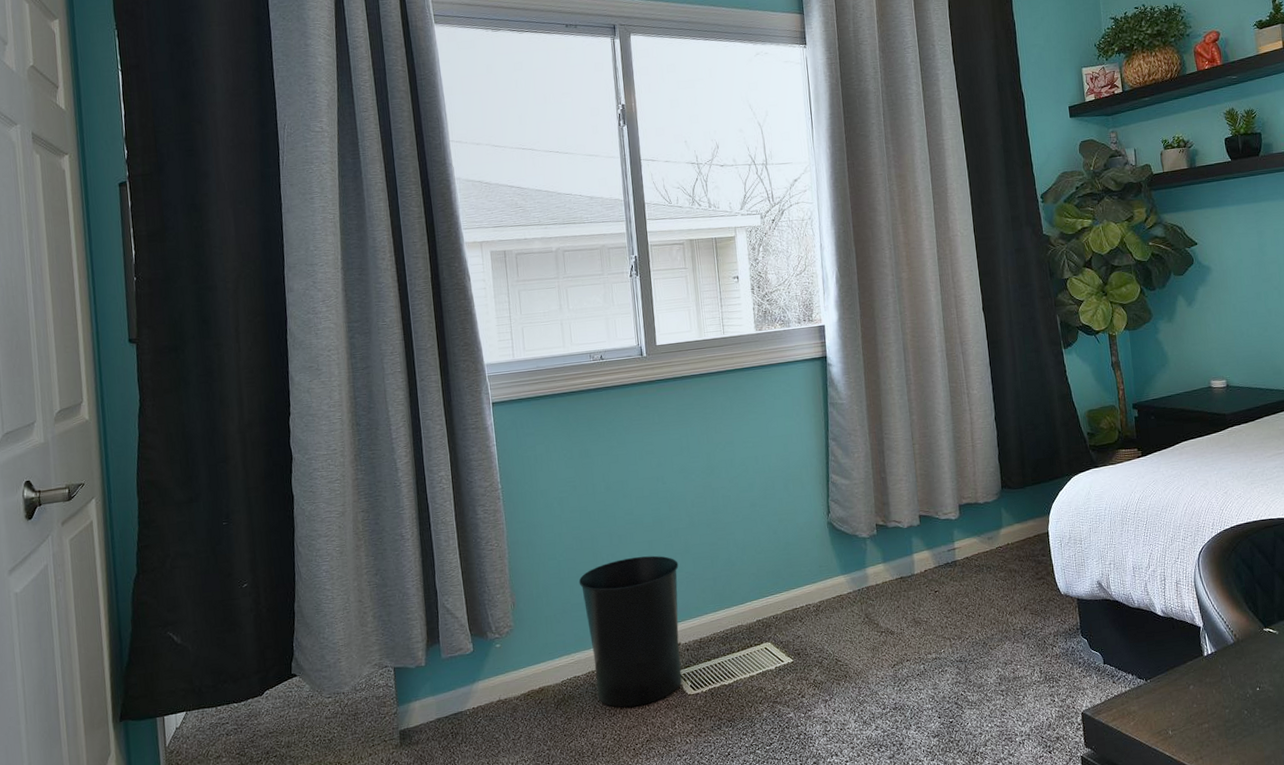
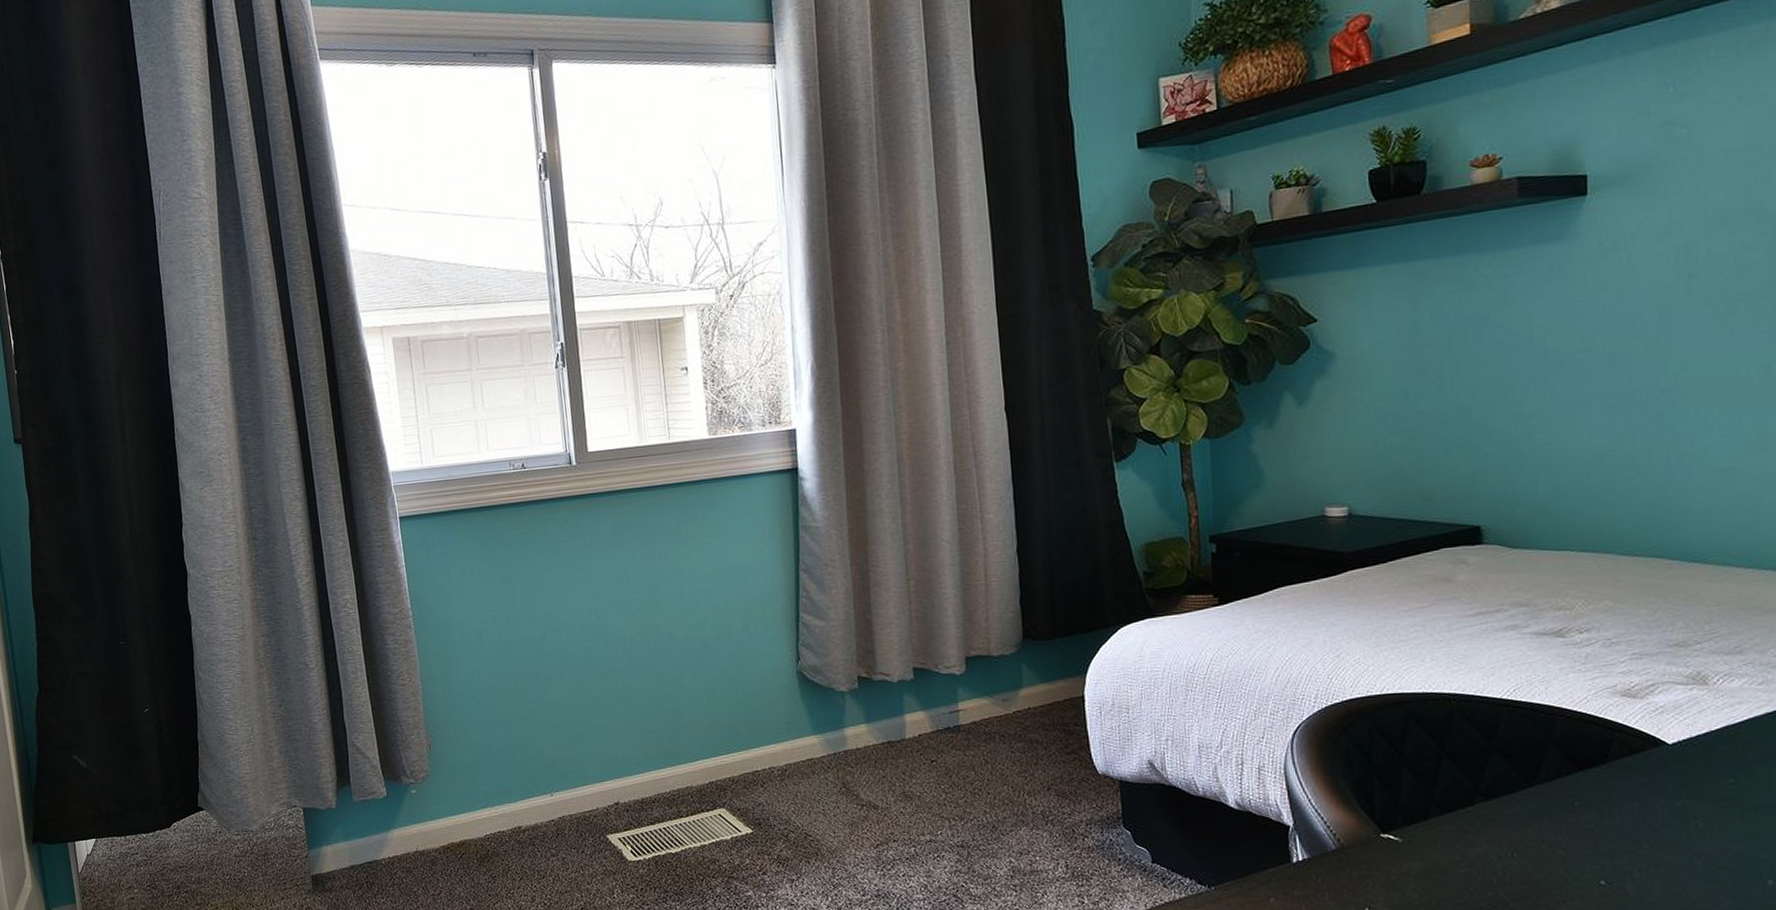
waste bin: present [578,555,682,707] -> none [501,700,621,869]

